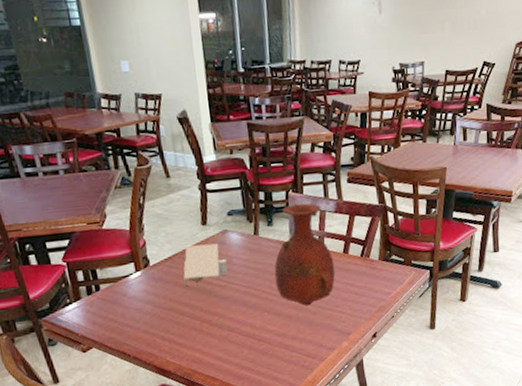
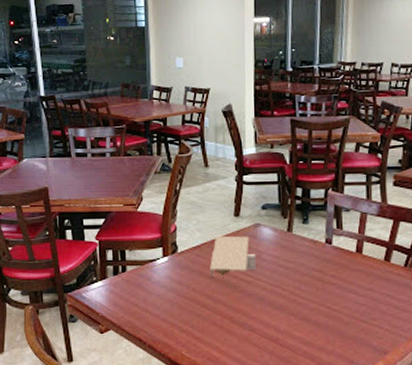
vase: present [274,203,335,306] -> none [305,203,374,315]

